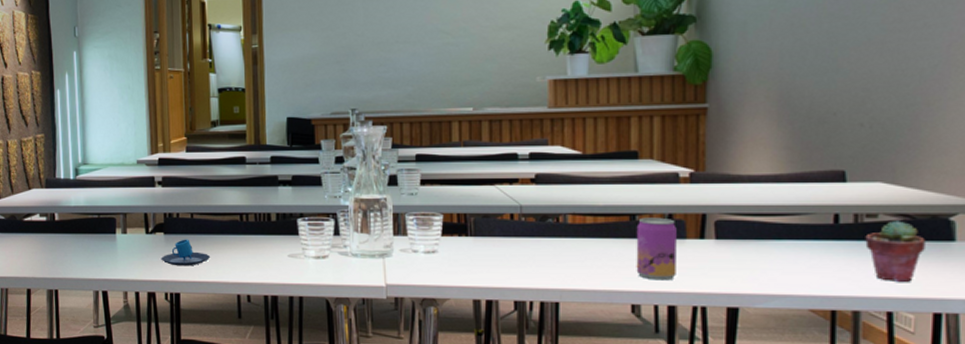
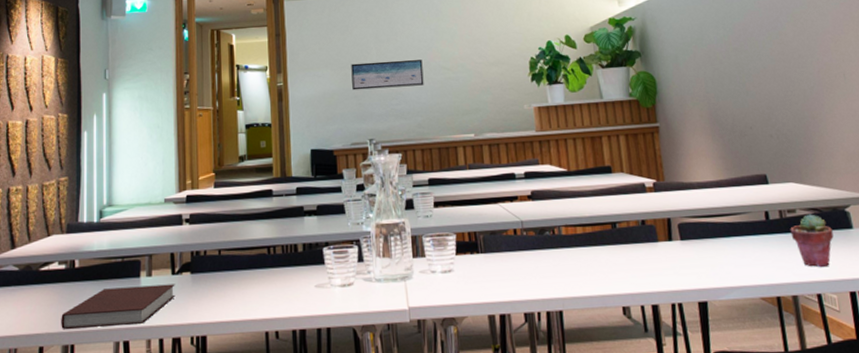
notebook: none [45,242,150,276] -> present [61,284,175,329]
mug: present [161,239,211,266] -> none [187,277,239,307]
wall art: none [334,22,418,55] -> present [351,60,424,91]
beer can: present [636,217,677,281] -> none [618,224,655,282]

